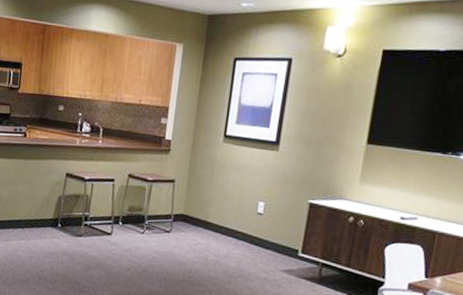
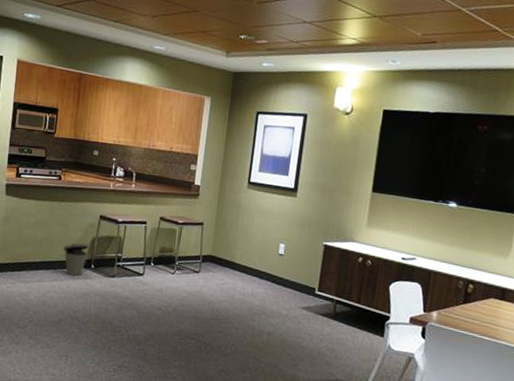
trash can: none [30,201,56,235] -> present [63,243,89,276]

